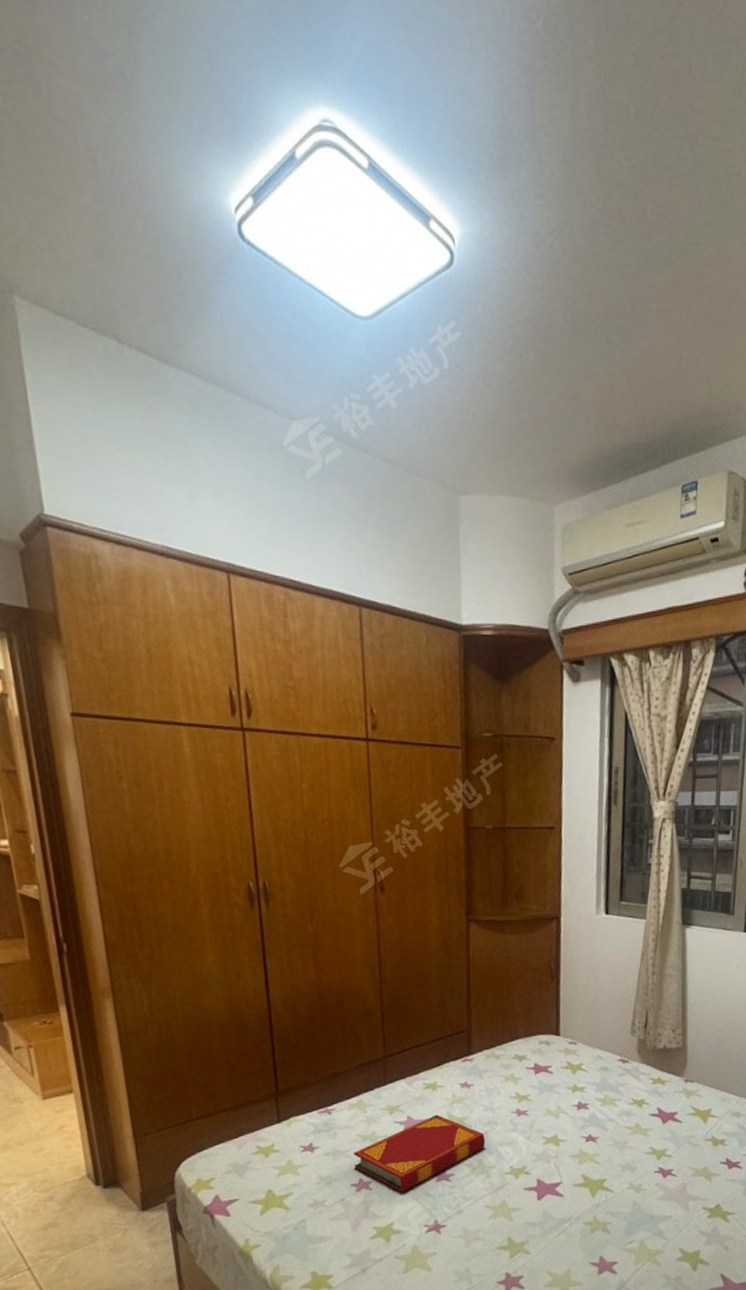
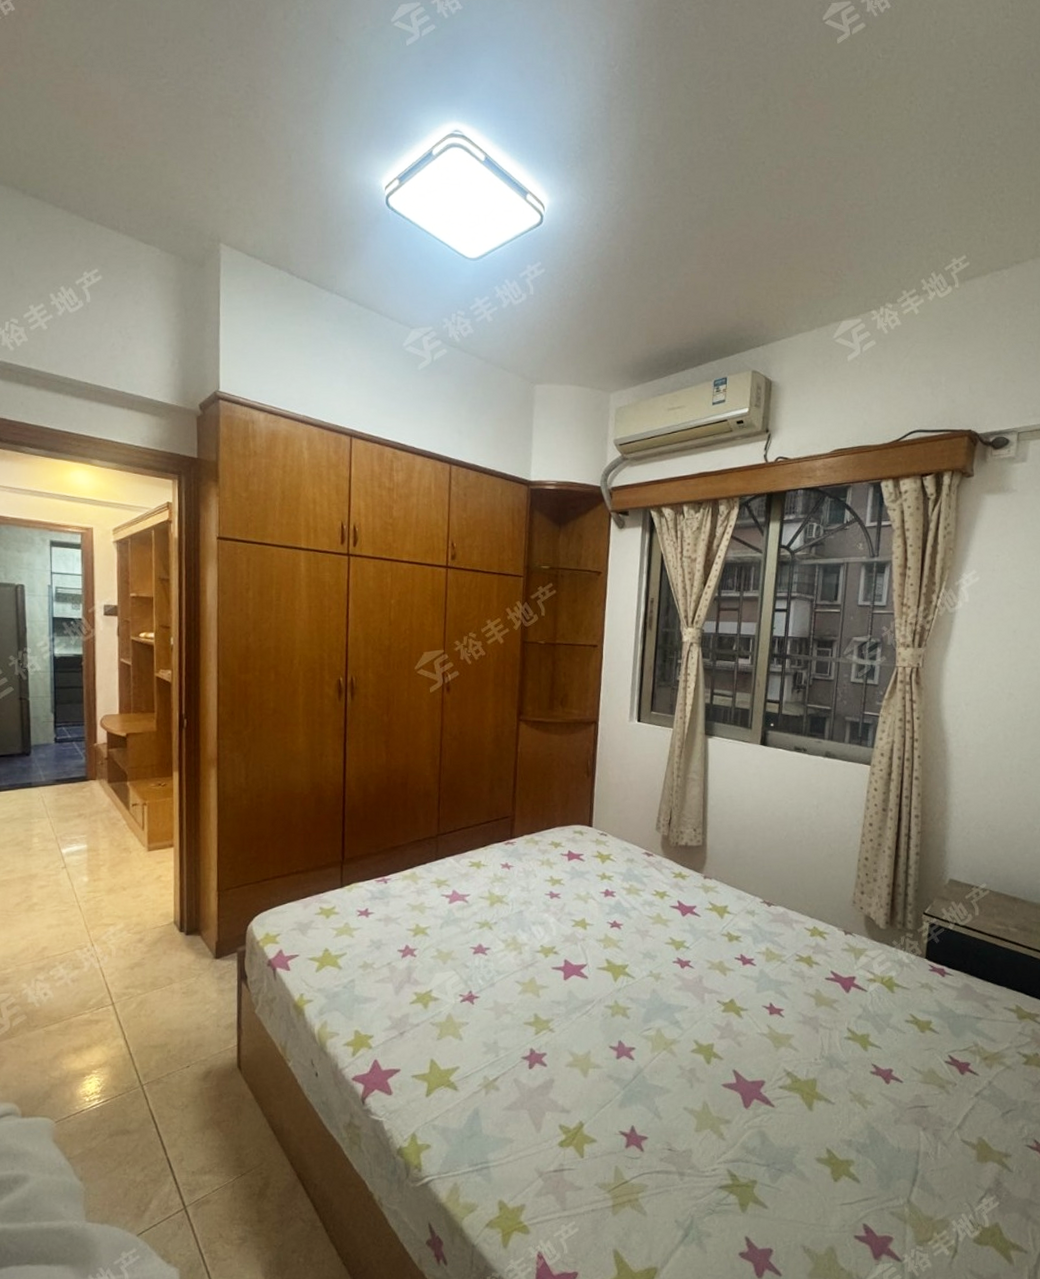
hardback book: present [353,1114,486,1193] -> none [402,891,520,962]

